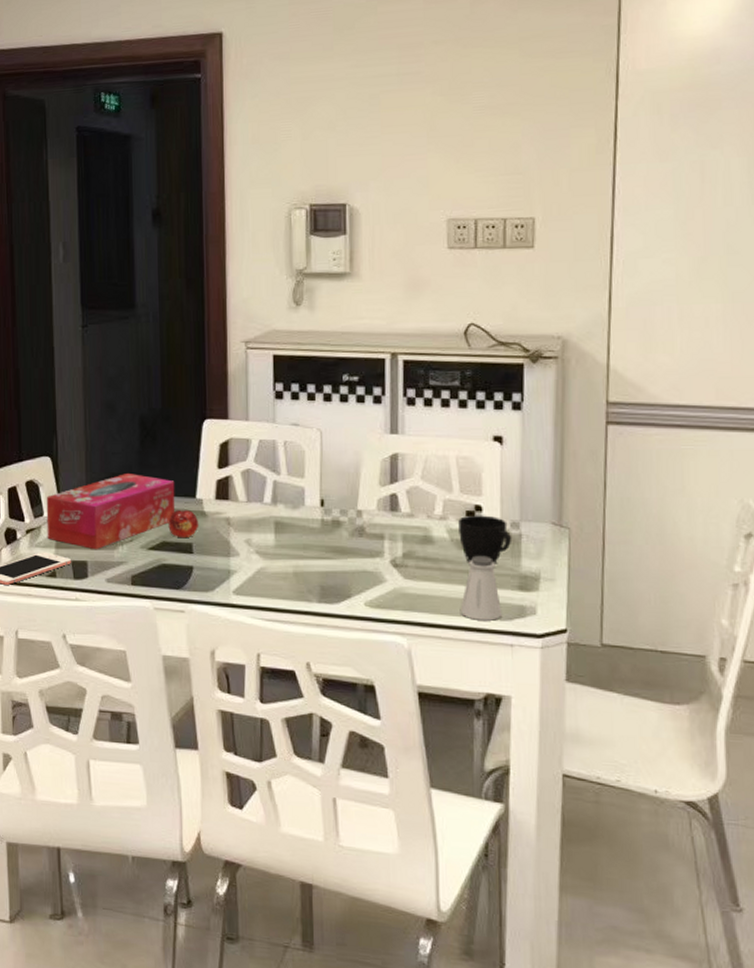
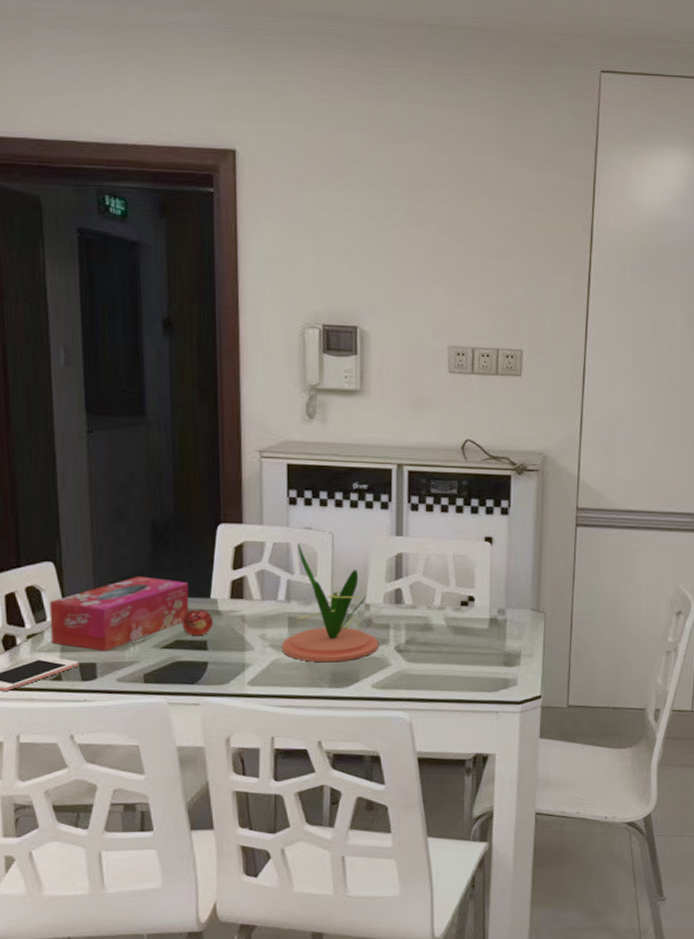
plant: none [268,442,373,575] -> present [282,544,379,663]
cup: present [458,515,512,564] -> none [454,604,499,645]
saltshaker: present [459,555,503,621] -> none [454,638,490,693]

